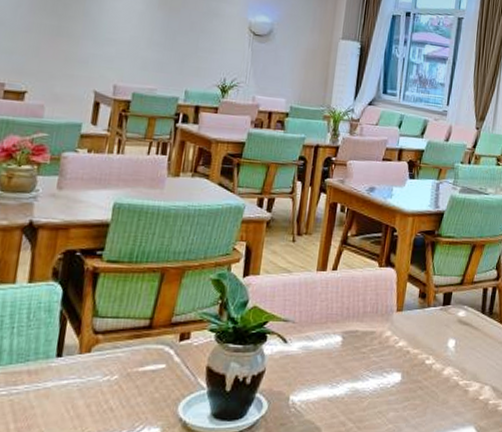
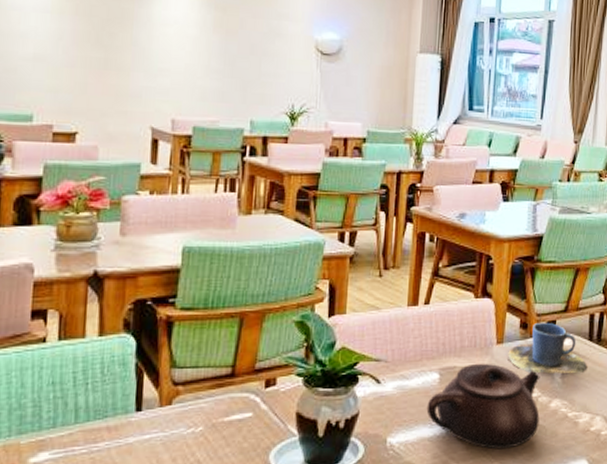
teapot: none [328,328,436,413] -> present [426,363,540,450]
cup: none [406,293,479,343] -> present [508,322,588,374]

